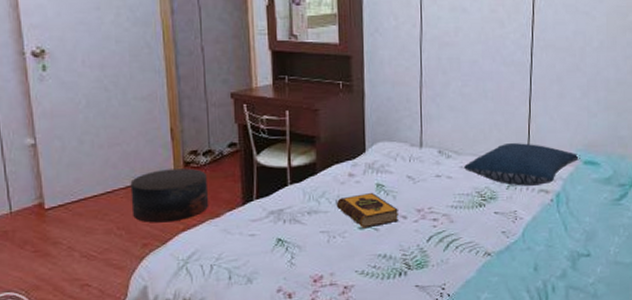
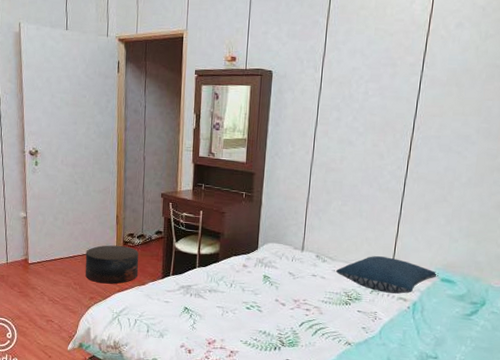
hardback book: present [336,193,398,229] -> none [231,281,279,309]

